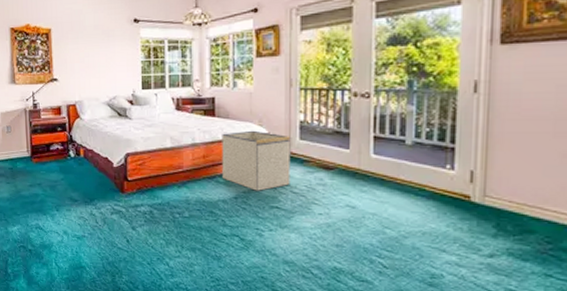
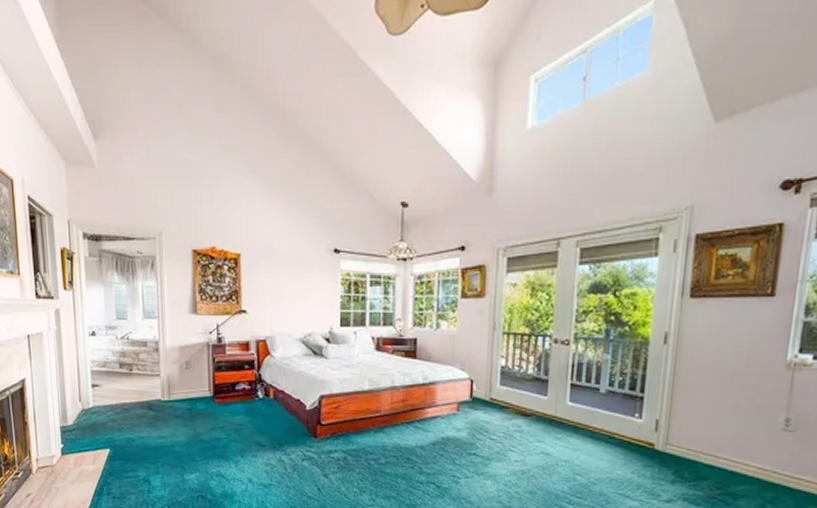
storage bin: present [222,130,291,191] -> none [421,374,491,437]

